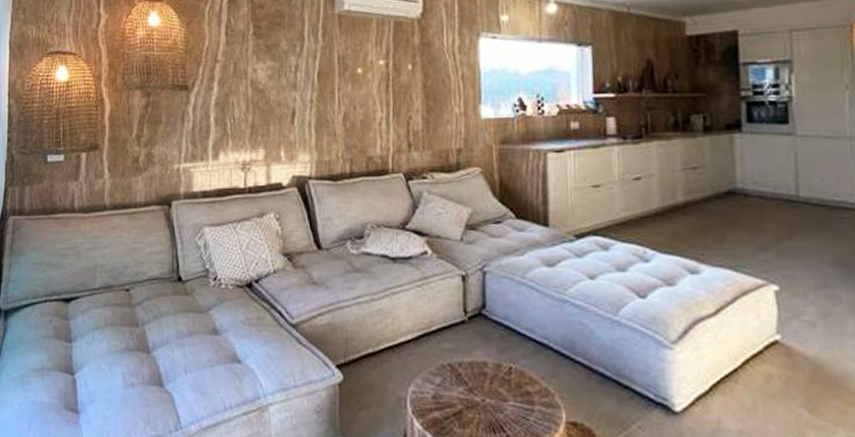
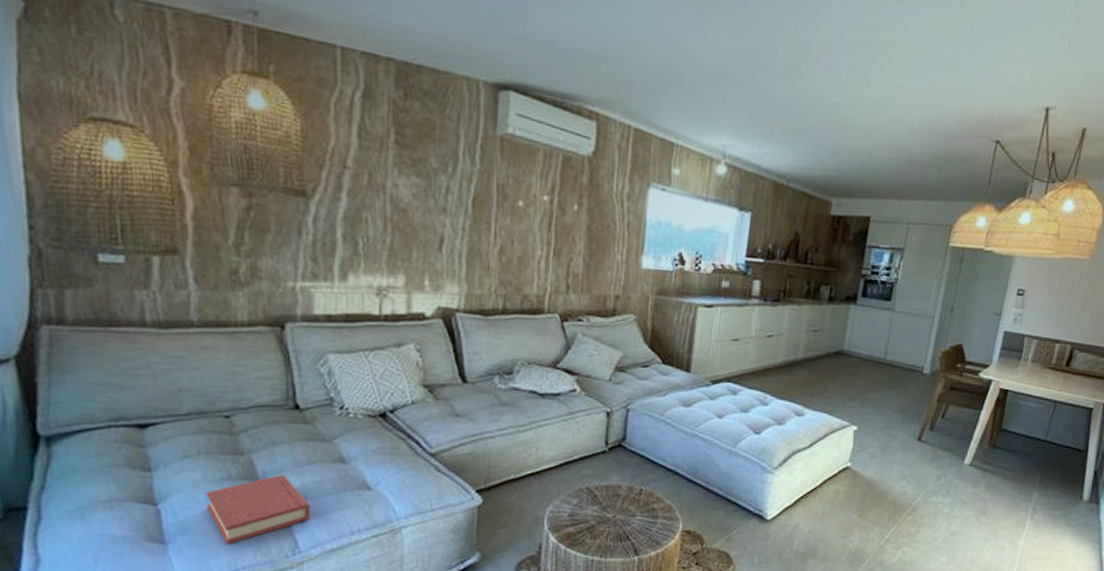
hardback book: none [110,346,190,417] -> present [206,475,311,545]

